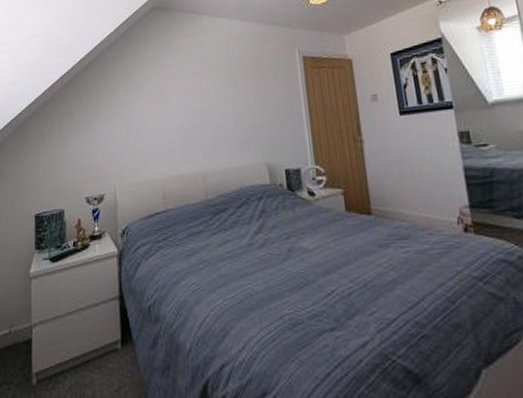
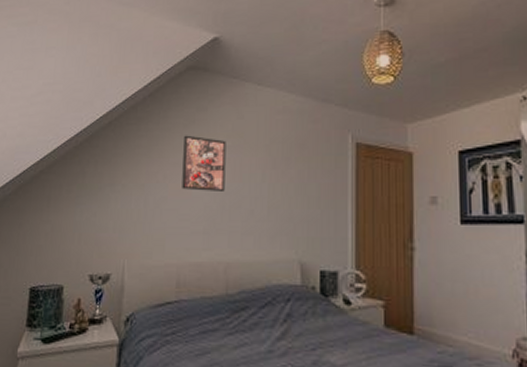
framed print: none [155,66,195,114] -> present [182,135,226,191]

